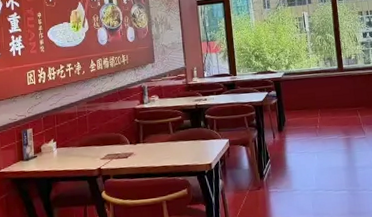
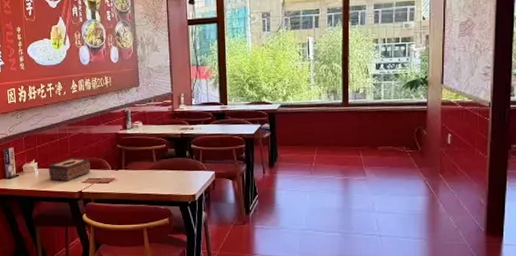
tissue box: none [67,134,109,159] -> present [49,158,91,181]

